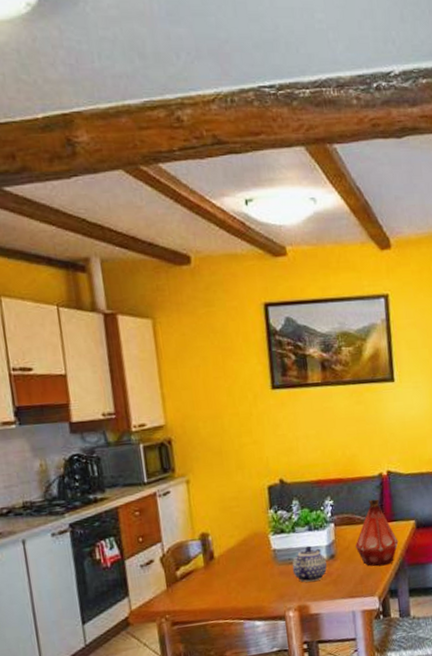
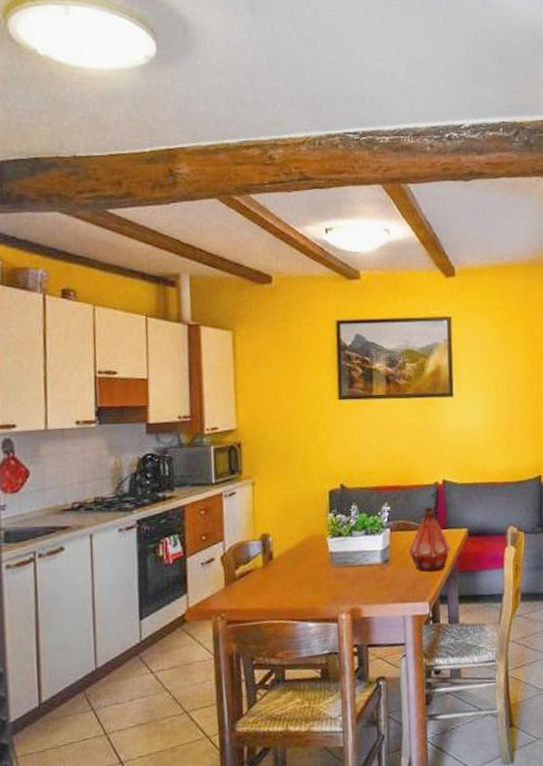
teapot: present [292,545,327,582] -> none [347,549,381,586]

